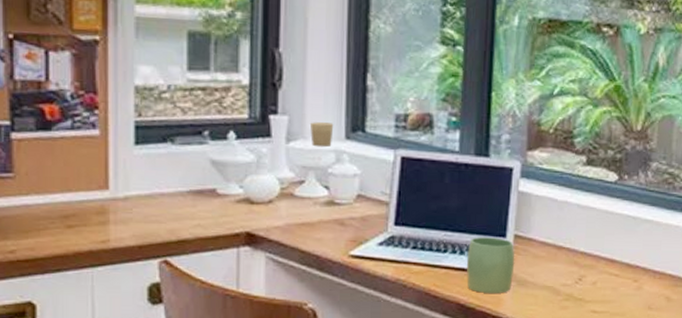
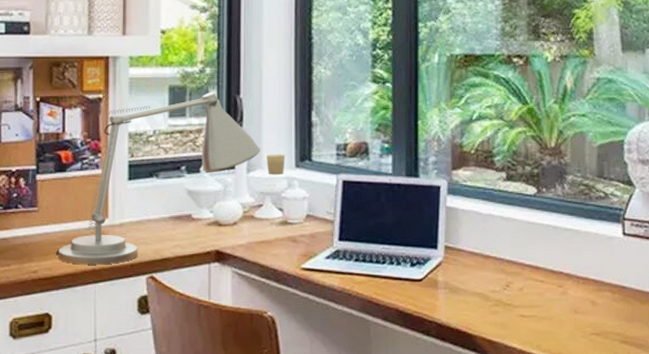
desk lamp: none [40,41,303,246] -> present [56,91,260,265]
mug: present [466,237,515,293] -> none [403,249,447,300]

